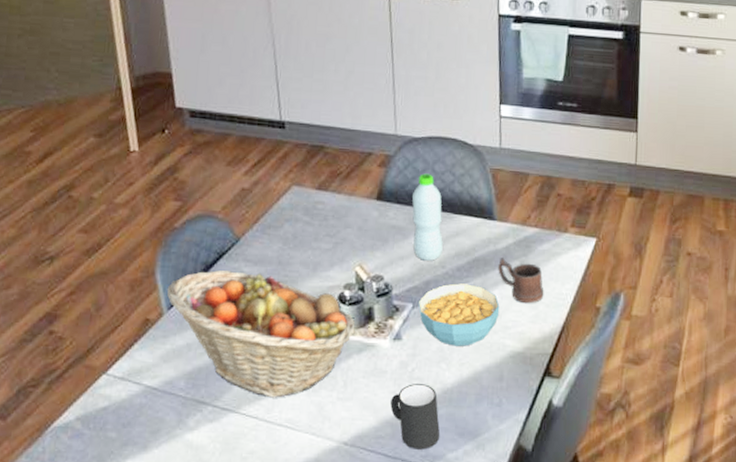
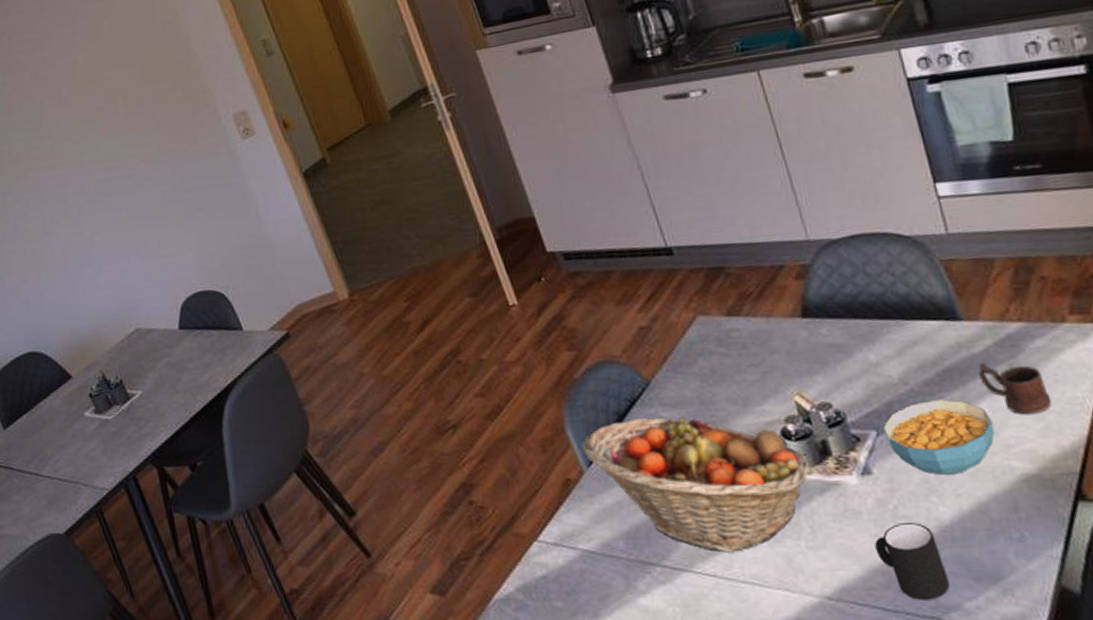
water bottle: present [411,173,443,261] -> none [844,278,901,379]

